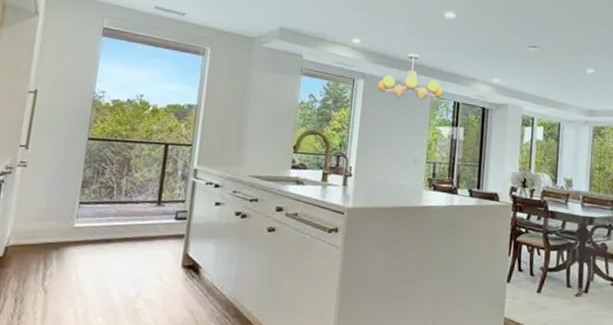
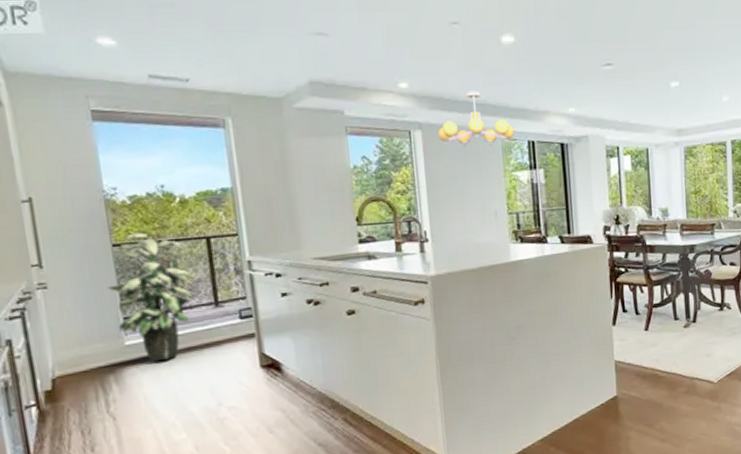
indoor plant: none [73,131,146,247] -> present [107,232,192,363]

